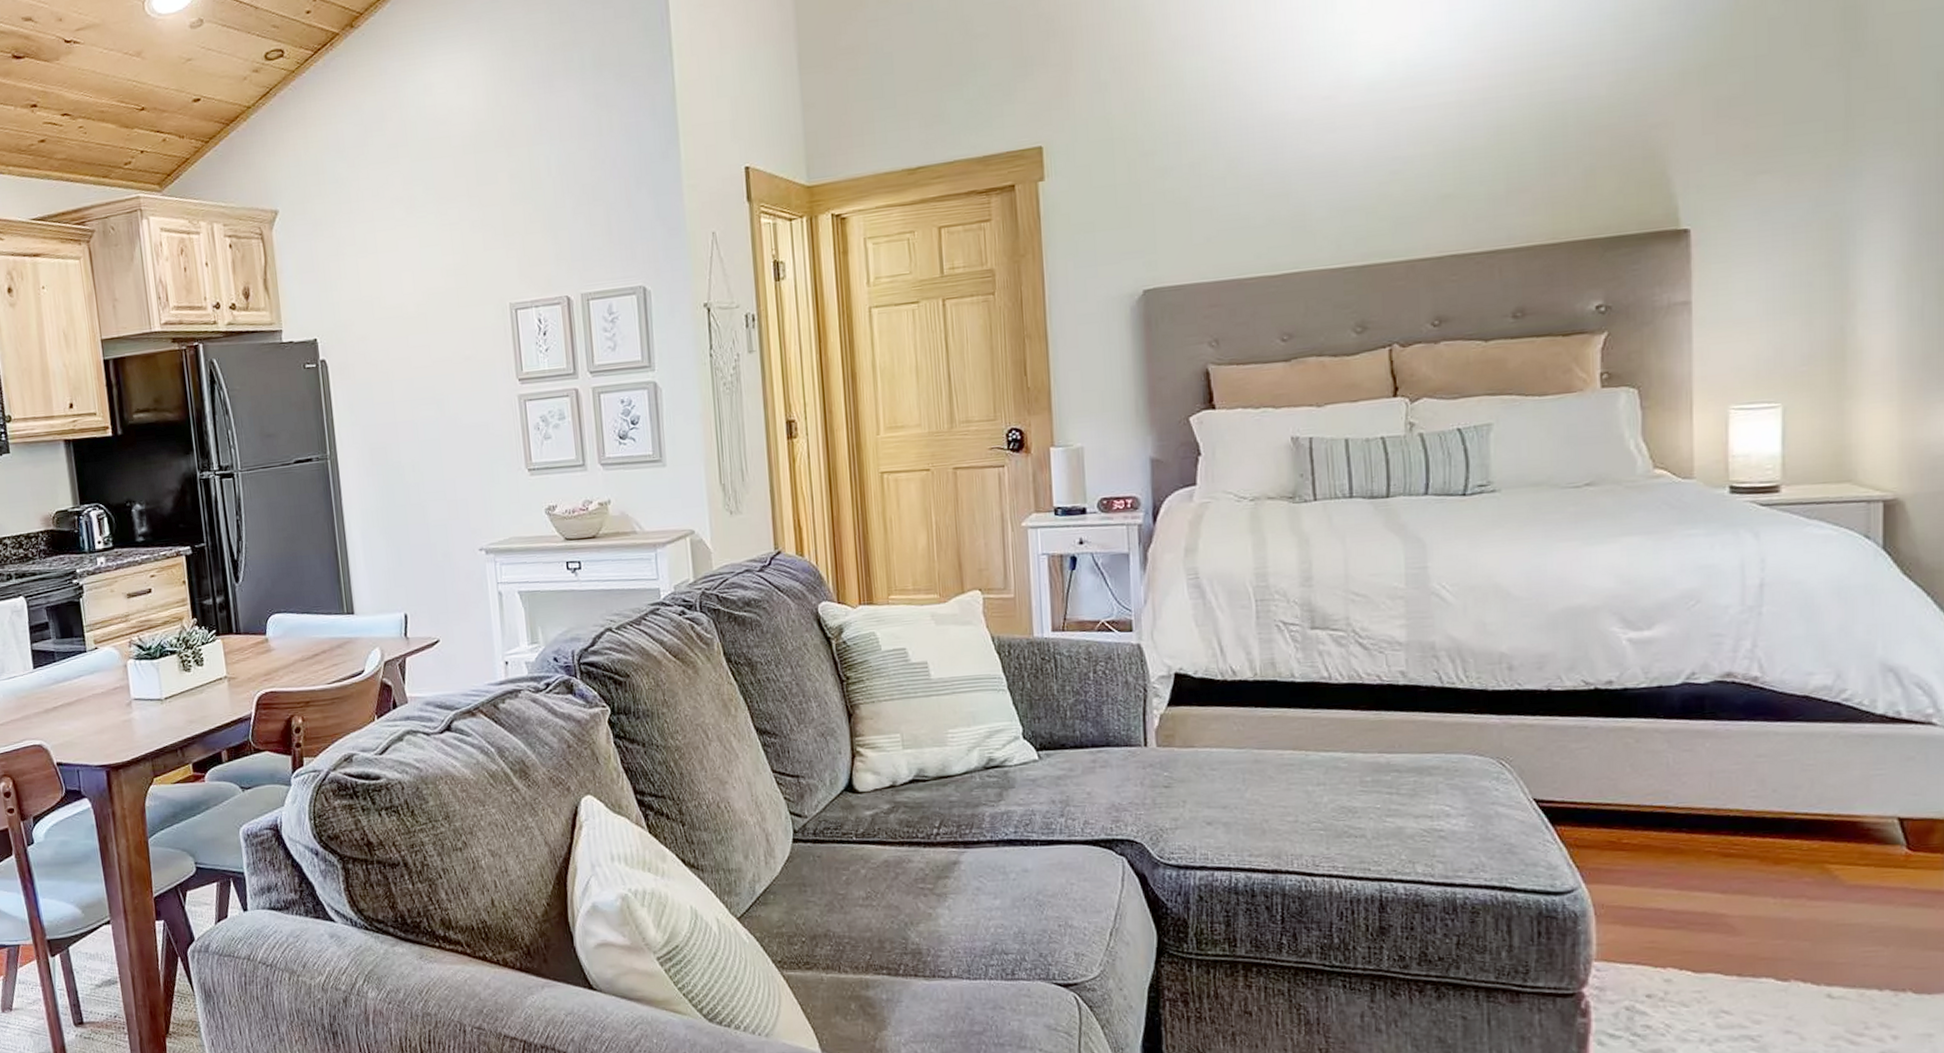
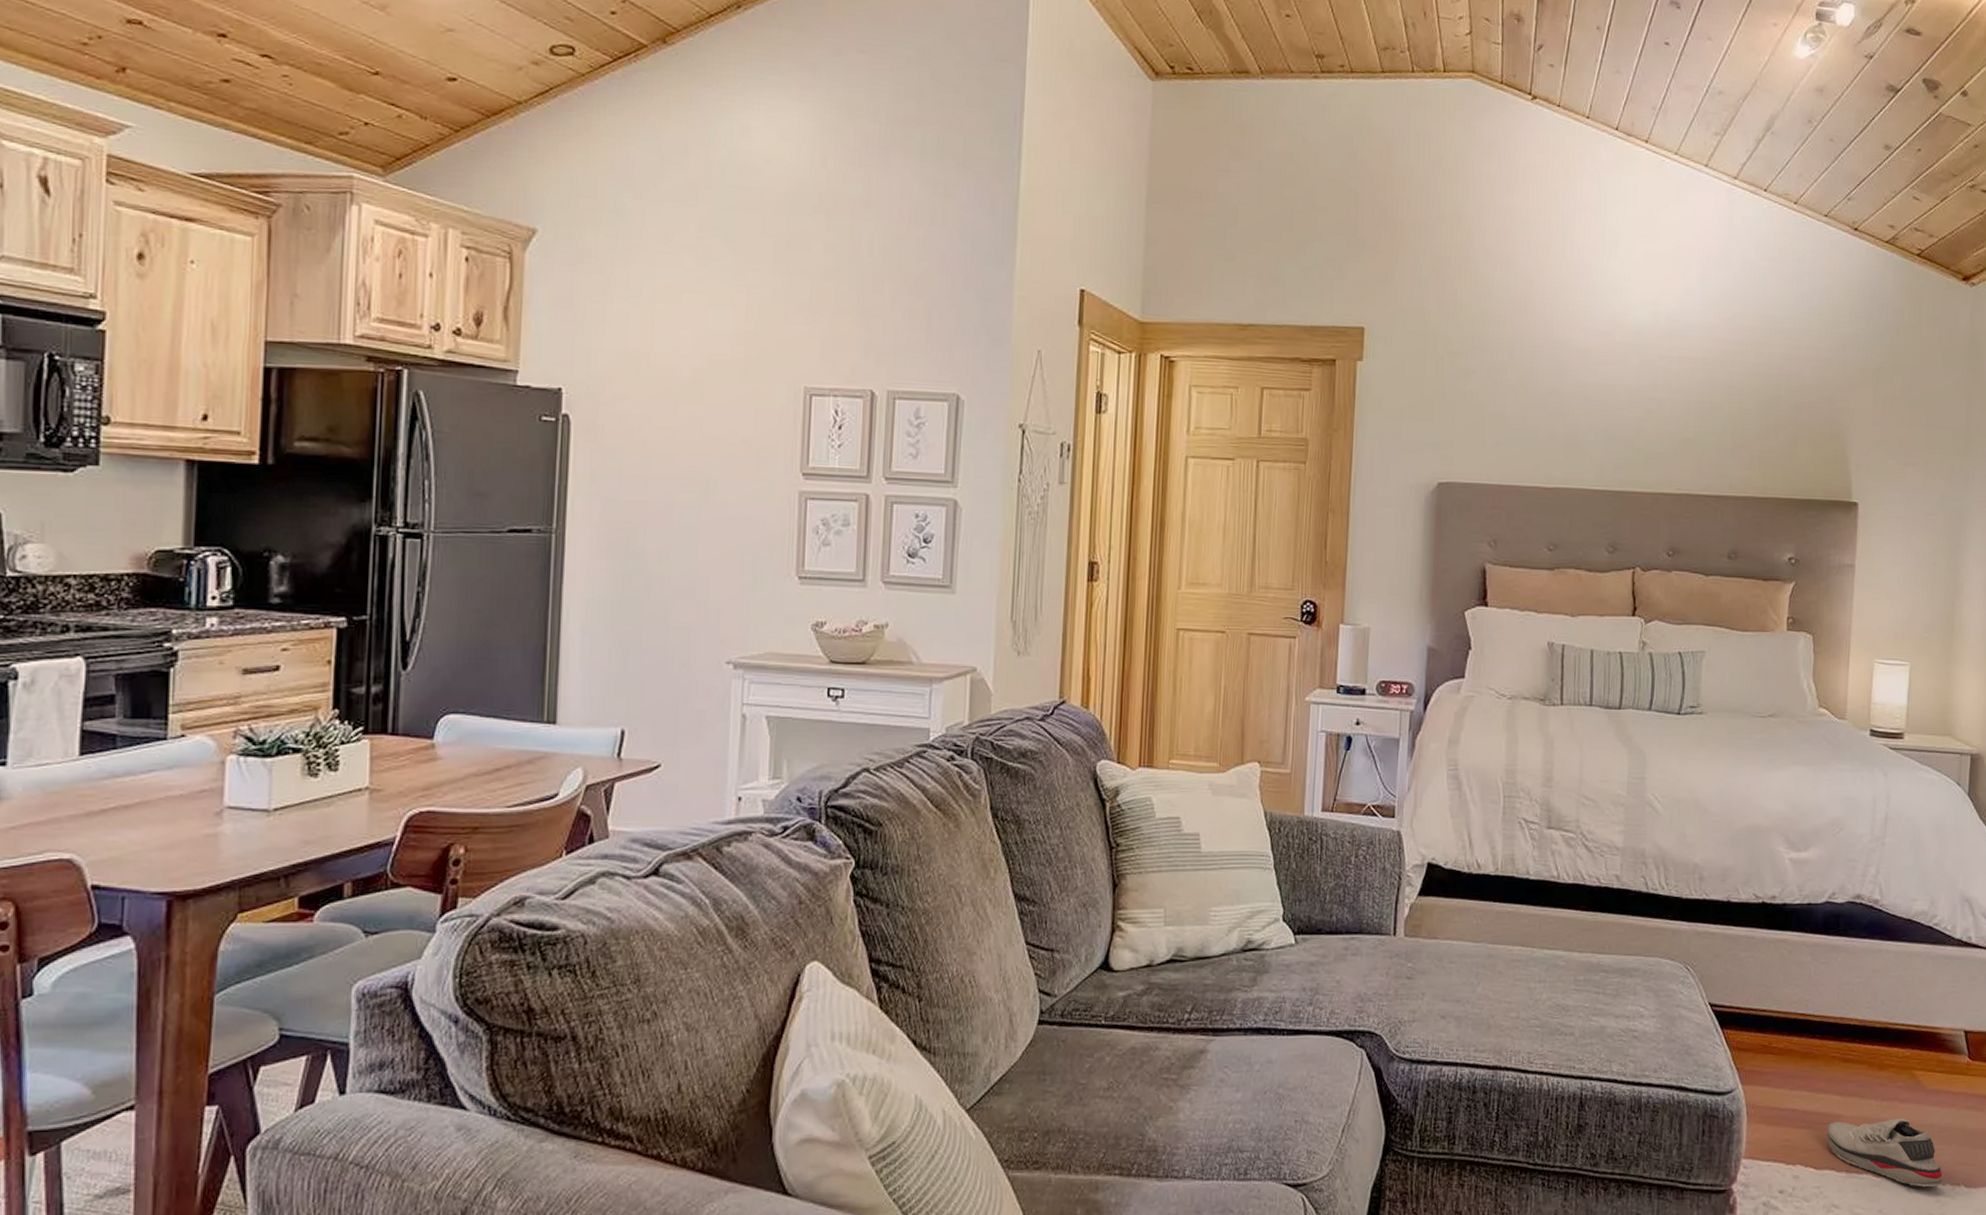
shoe: none [1705,917,1880,993] -> present [1826,1118,1943,1187]

